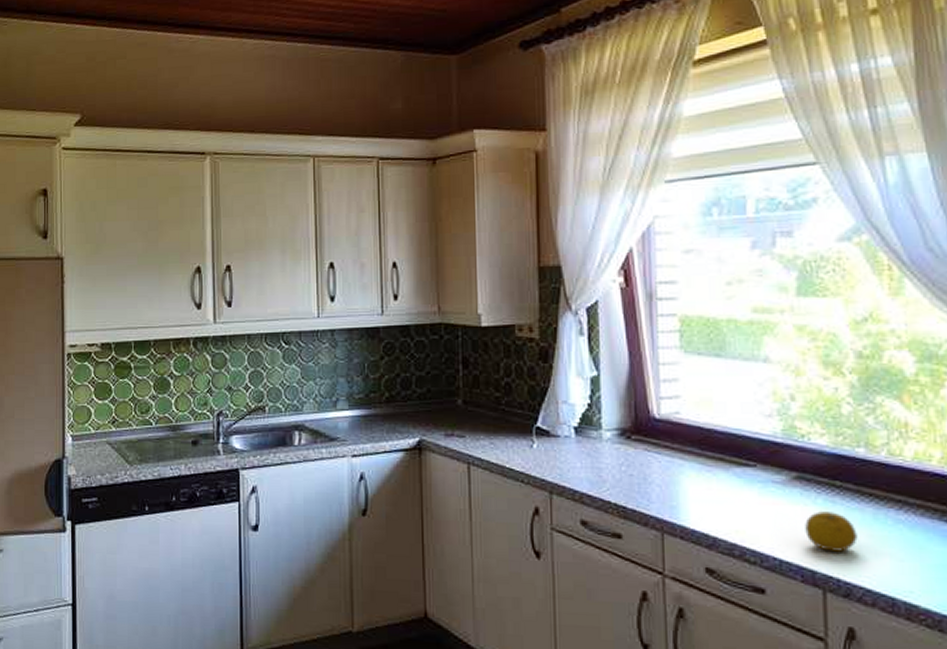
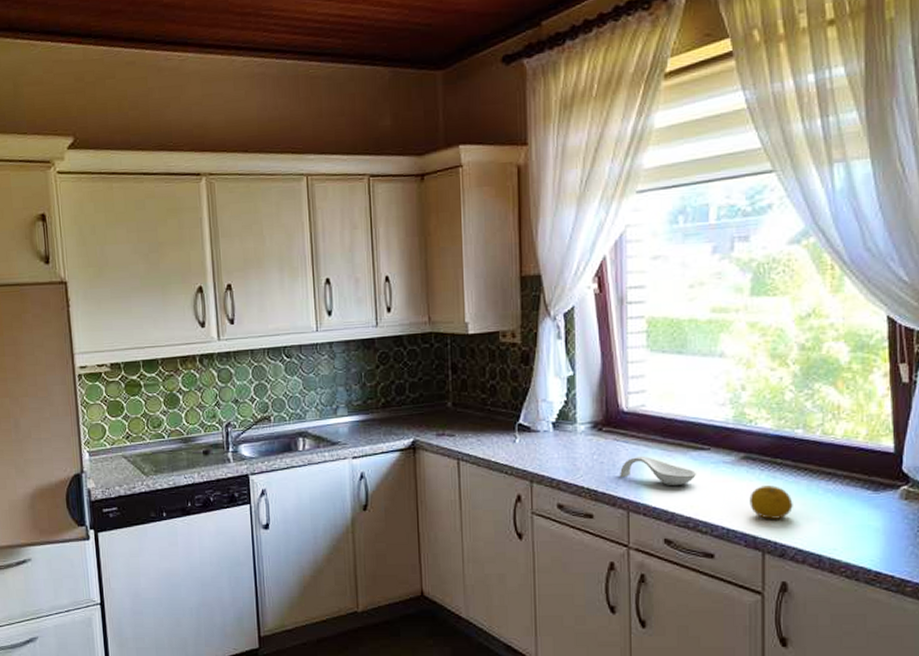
spoon rest: none [652,470,741,507] -> present [620,456,696,486]

